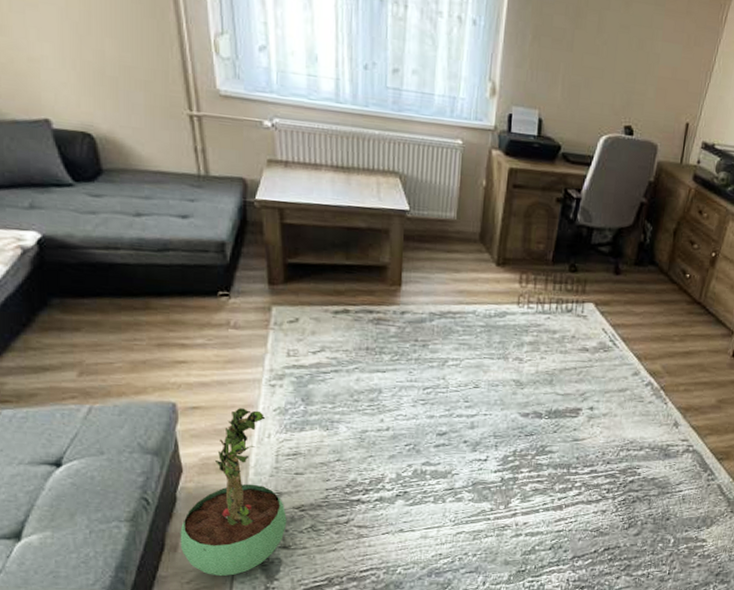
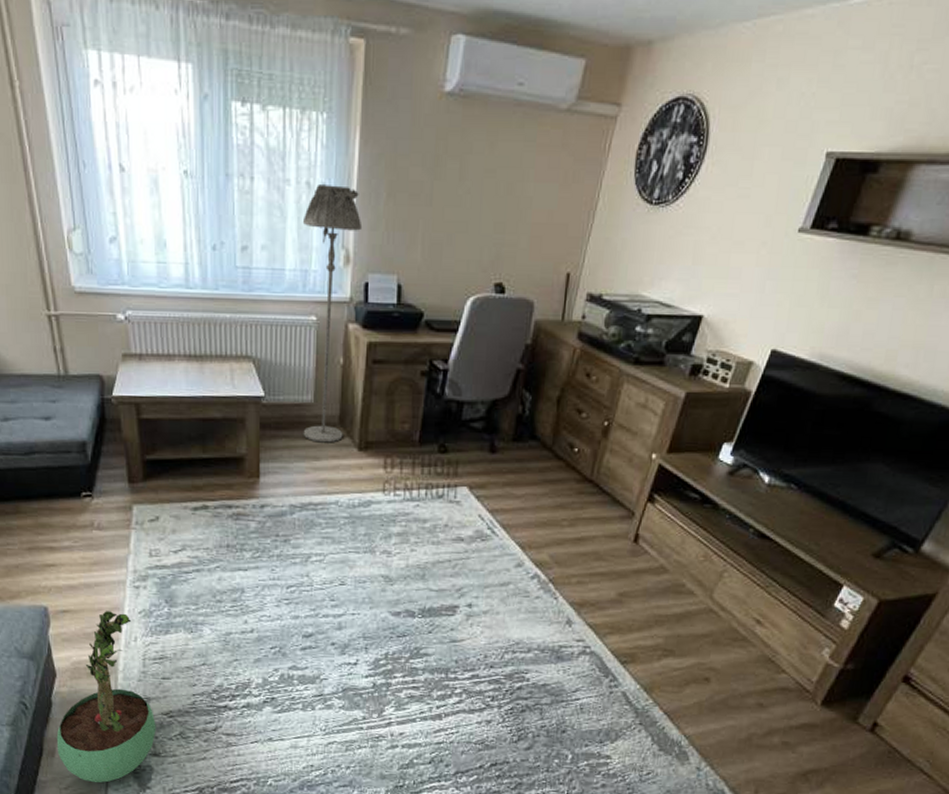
floor lamp: none [445,20,509,258] -> present [302,185,363,443]

